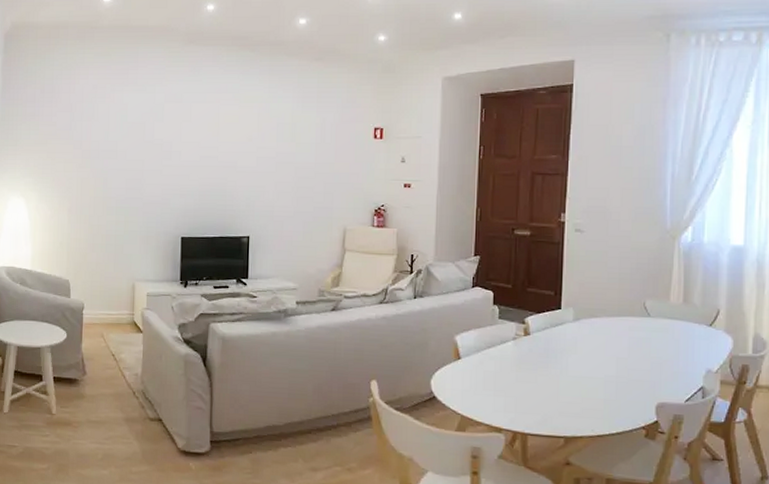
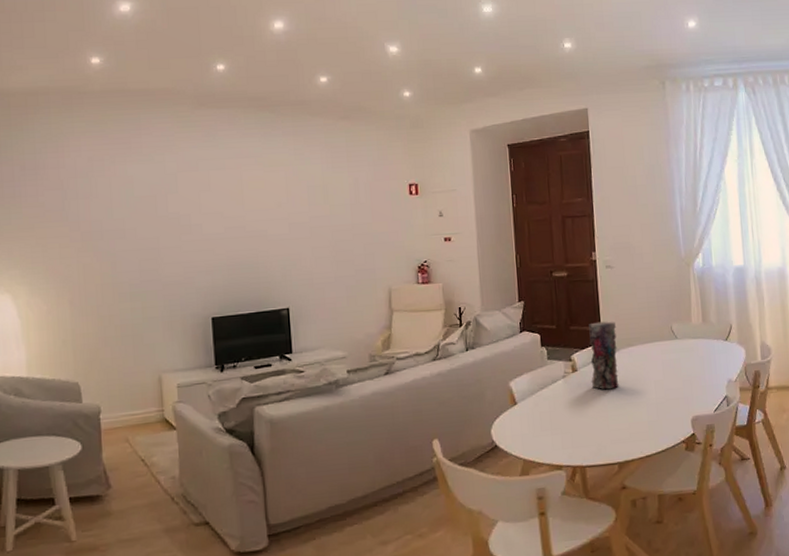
vase: none [544,287,580,359] -> present [589,321,619,390]

